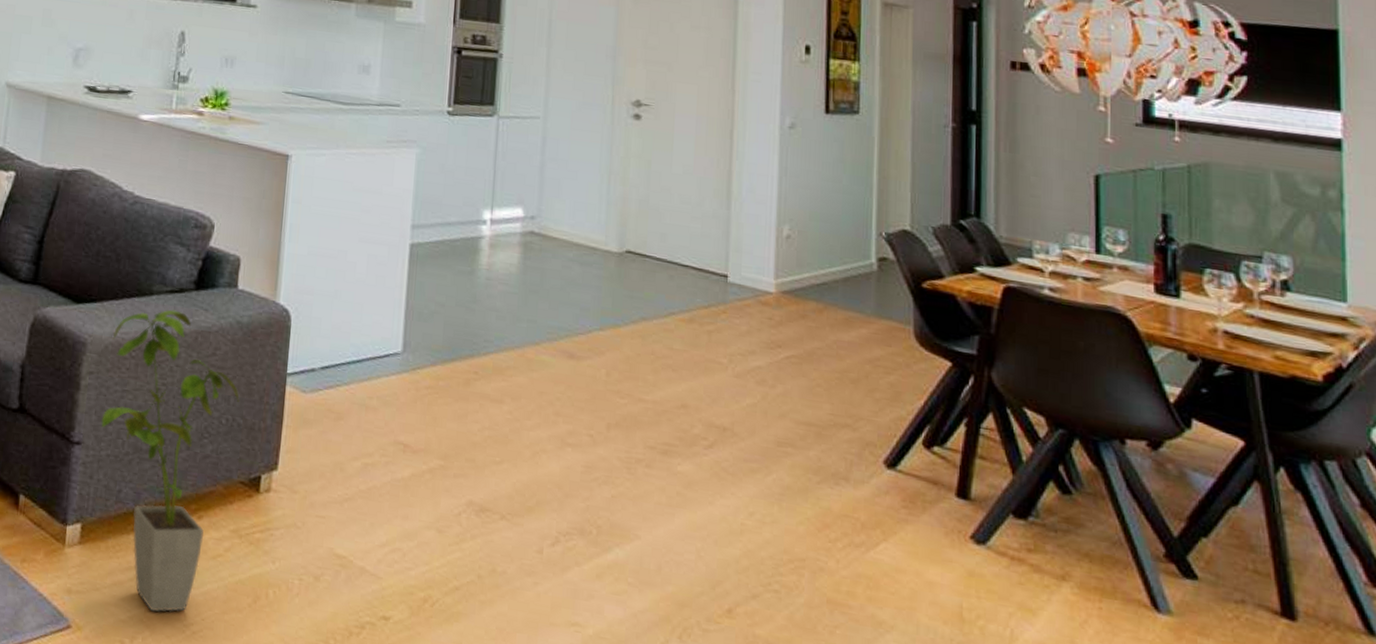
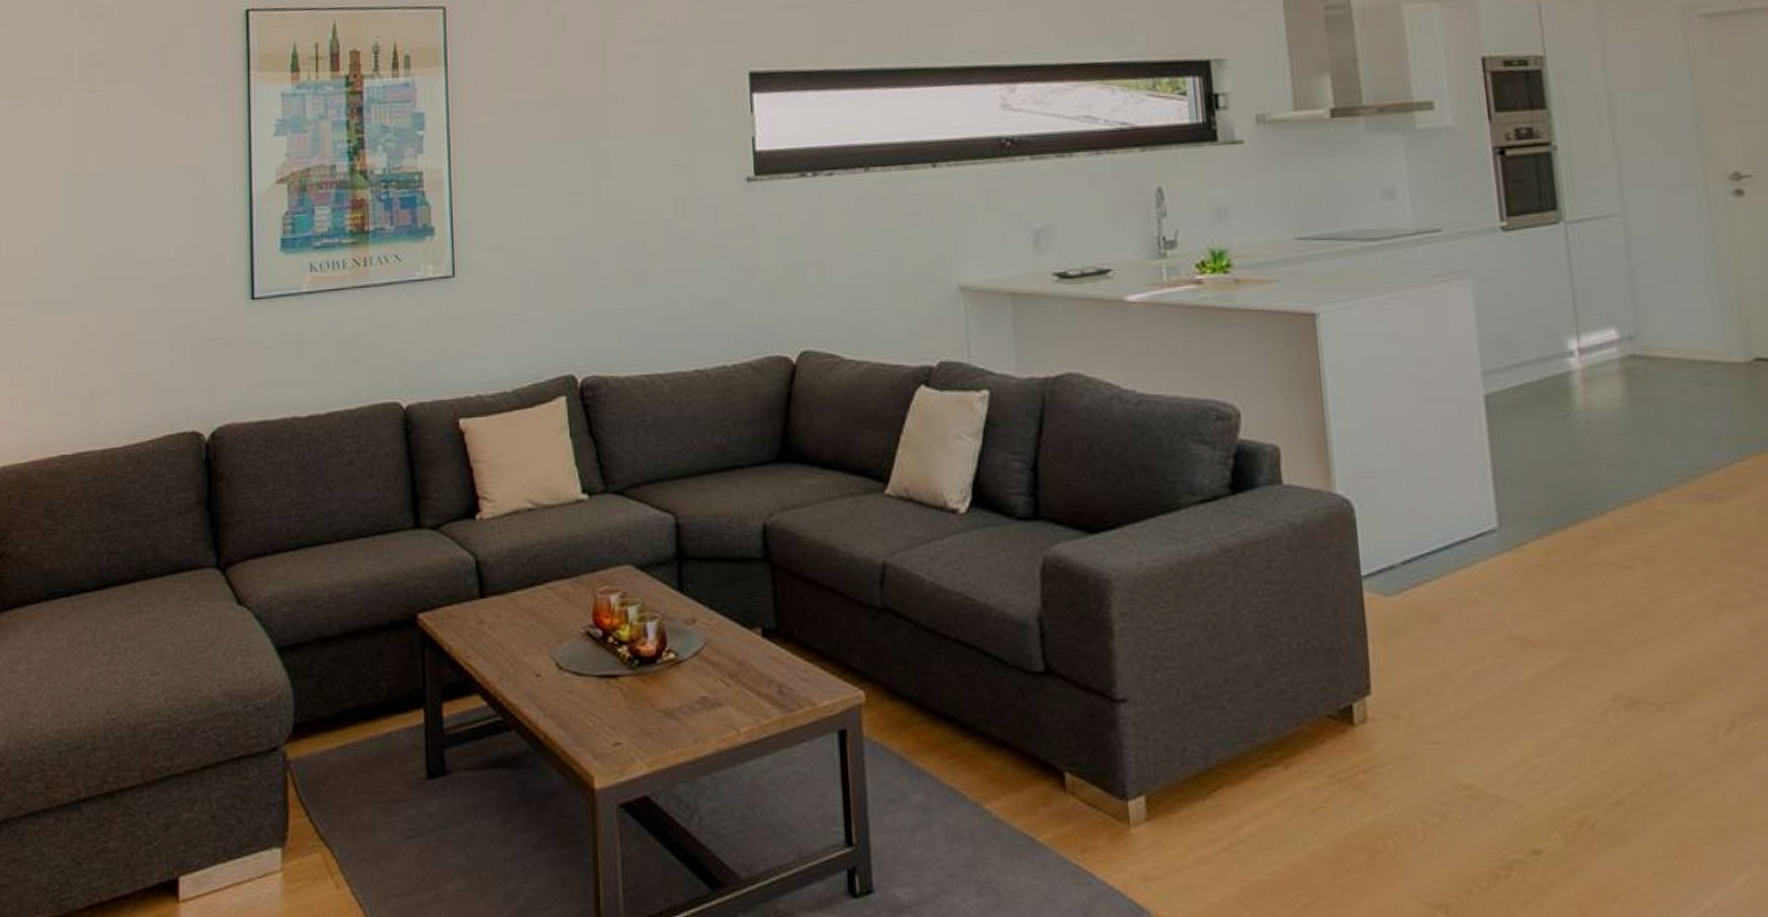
house plant: present [101,309,240,612] -> none [1141,523,1309,888]

